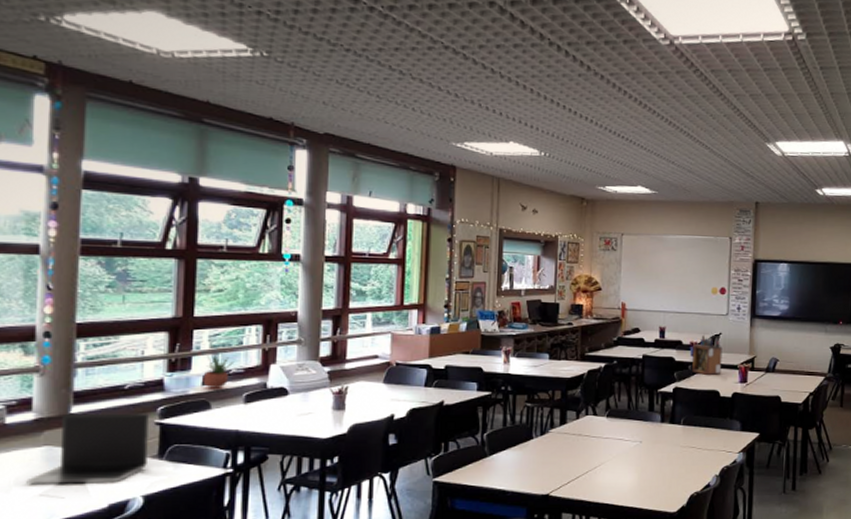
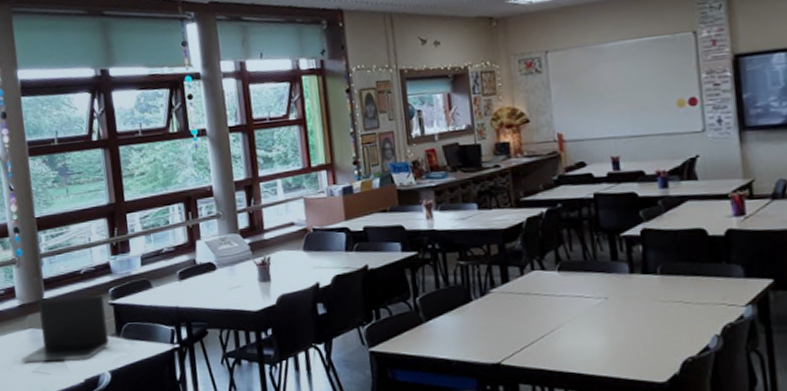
potted plant: present [203,353,235,388] -> none [140,234,165,268]
desk organizer: present [692,334,723,376] -> none [660,159,706,212]

